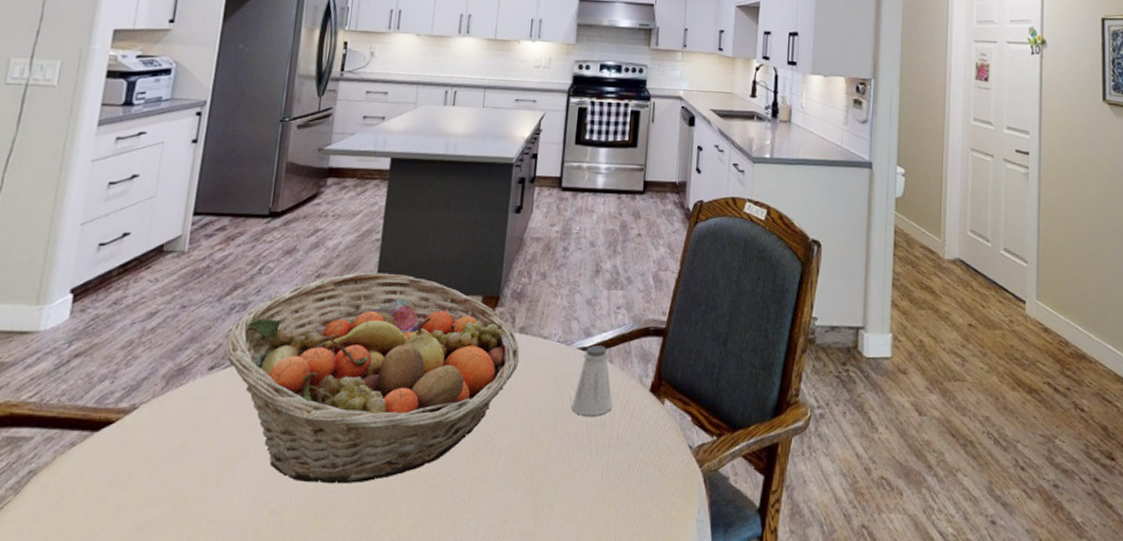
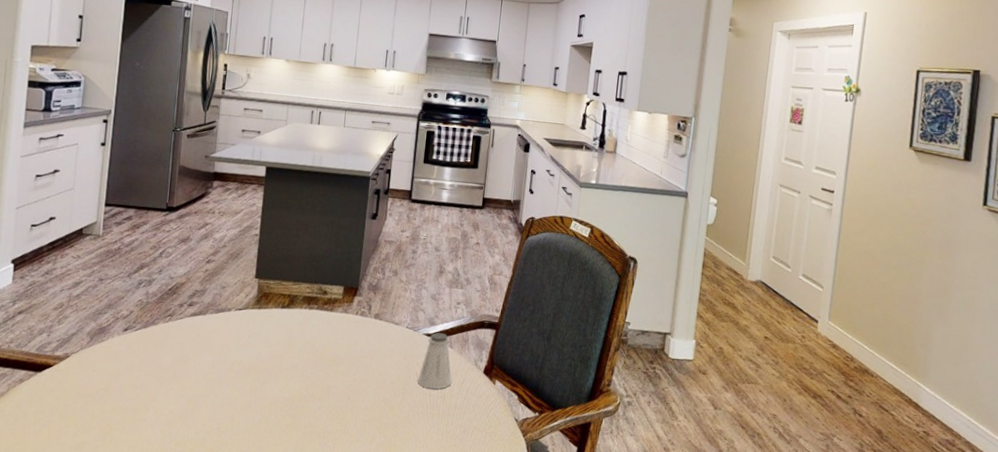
fruit basket: present [225,272,520,484] -> none [136,261,375,427]

